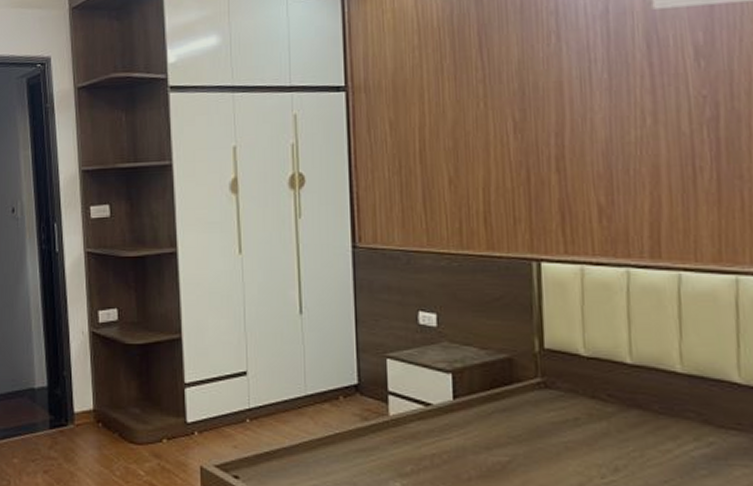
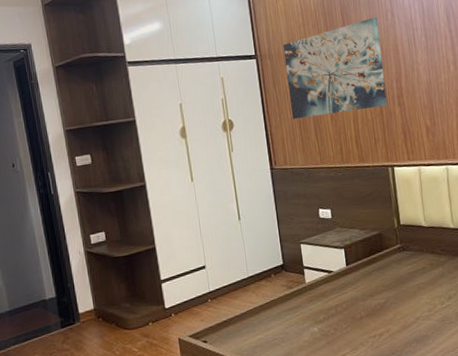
wall art: none [386,40,539,180] -> present [283,17,388,119]

